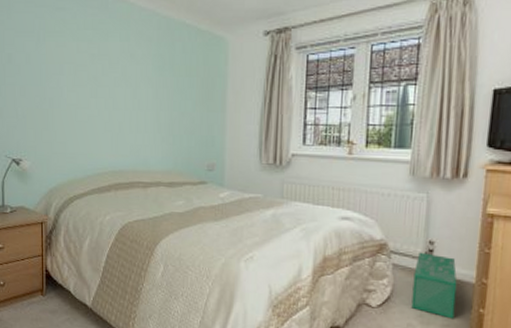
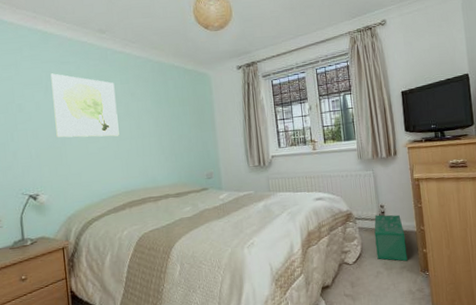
wall art: none [44,20,113,105] -> present [50,73,119,138]

